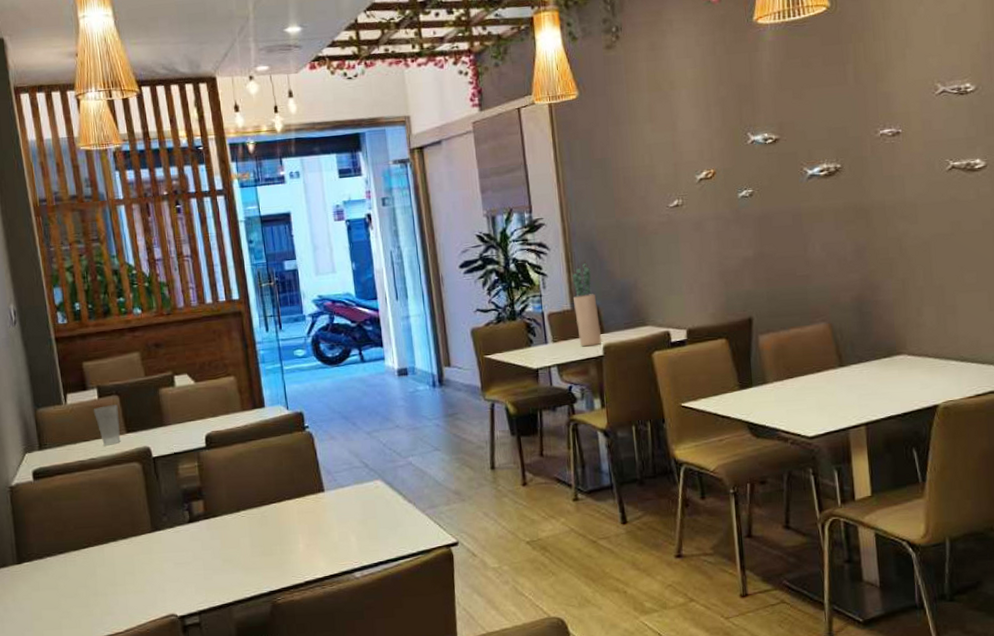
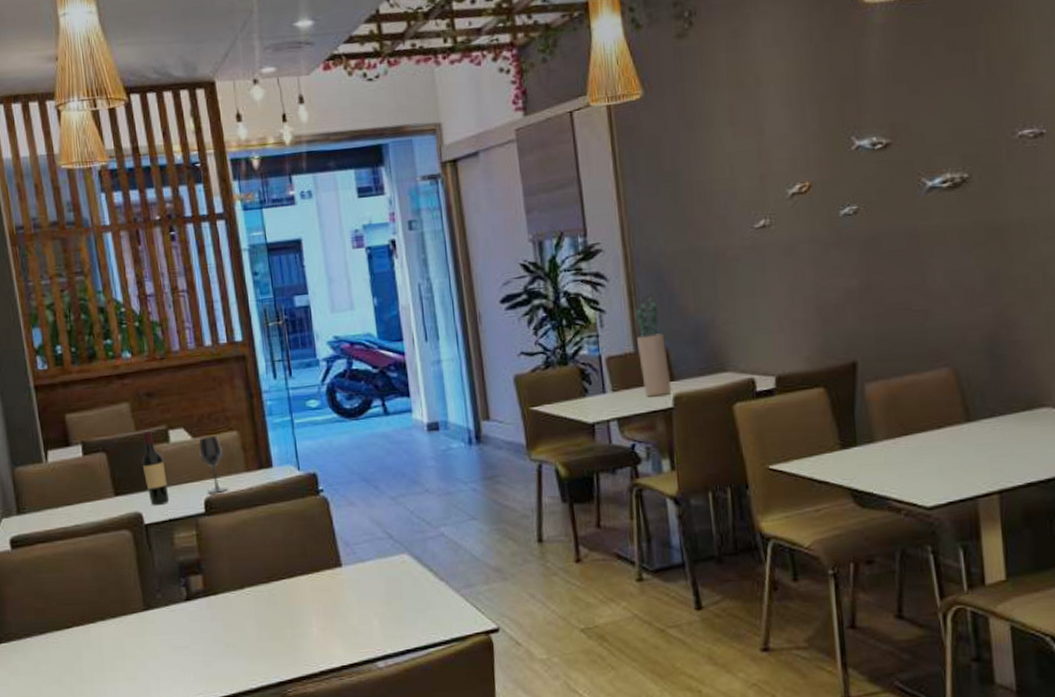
cup: present [93,405,121,447] -> none [77,463,108,511]
wine bottle: none [150,376,175,441] -> present [141,430,170,506]
wine glass: none [200,380,226,430] -> present [199,436,228,493]

